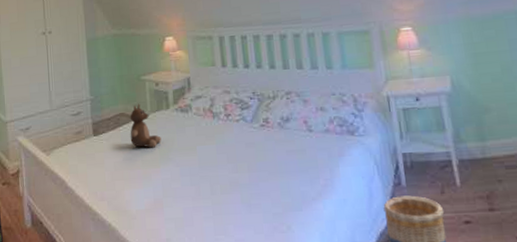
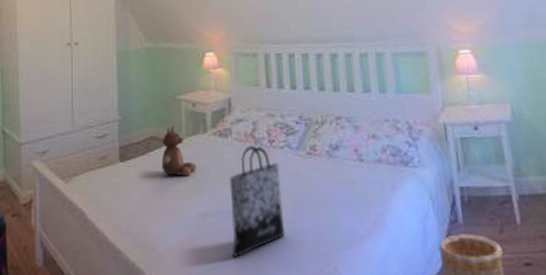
tote bag: none [191,119,243,219] -> present [229,145,285,258]

